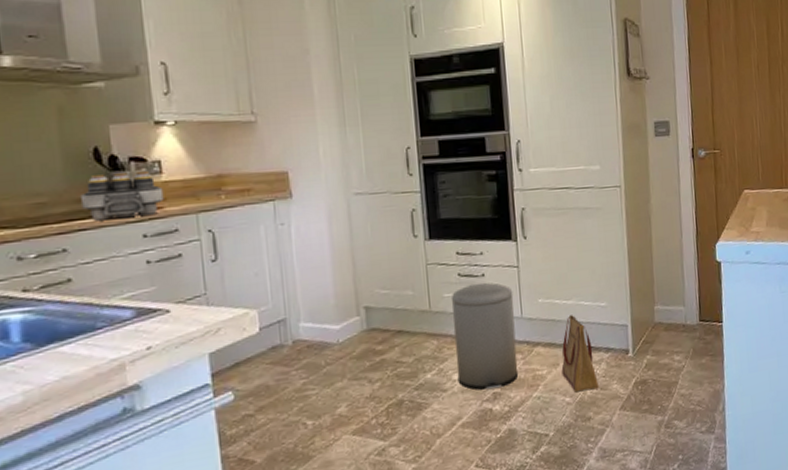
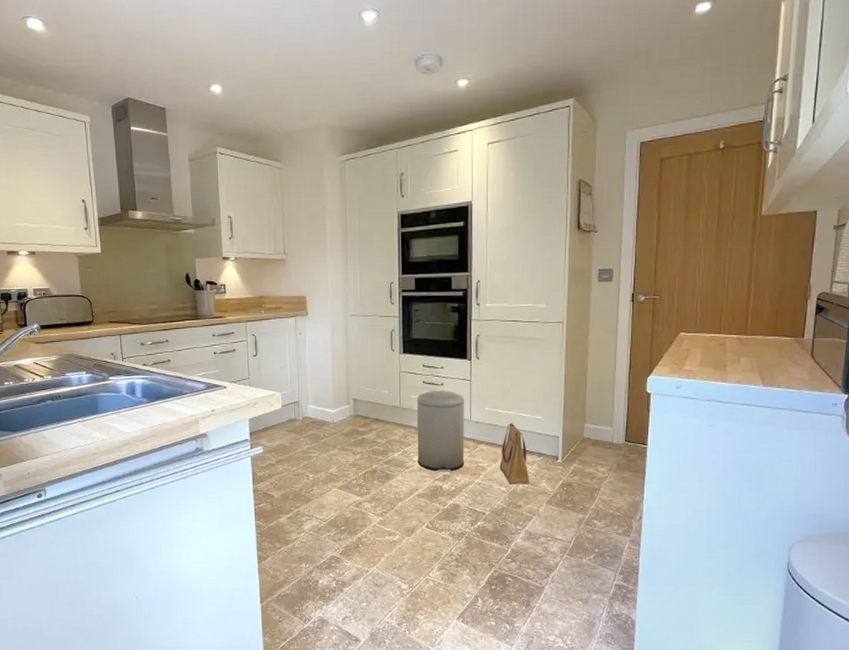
spice rack: present [79,170,164,221] -> none [177,291,226,323]

